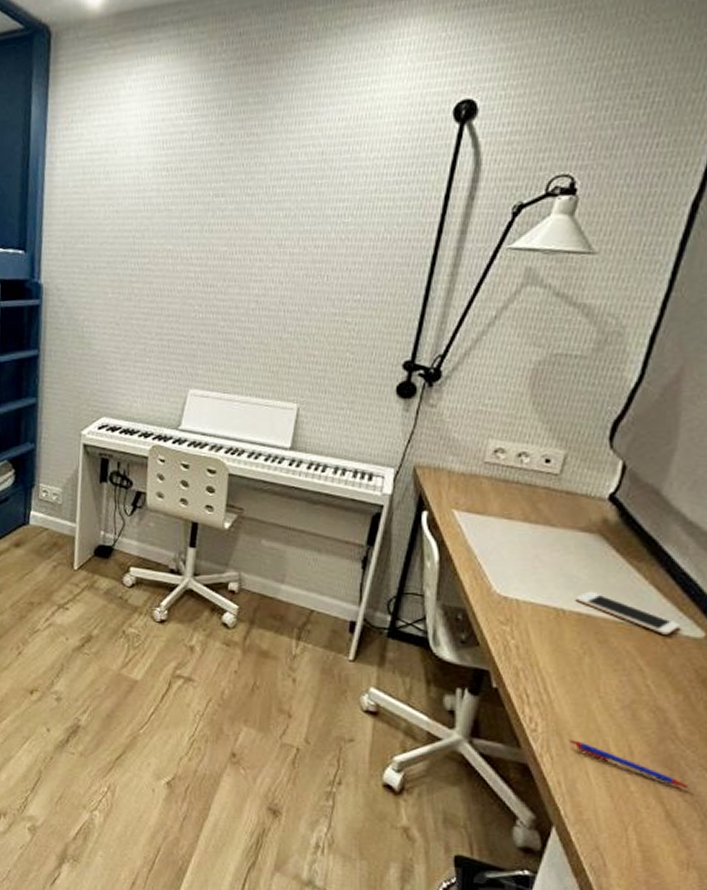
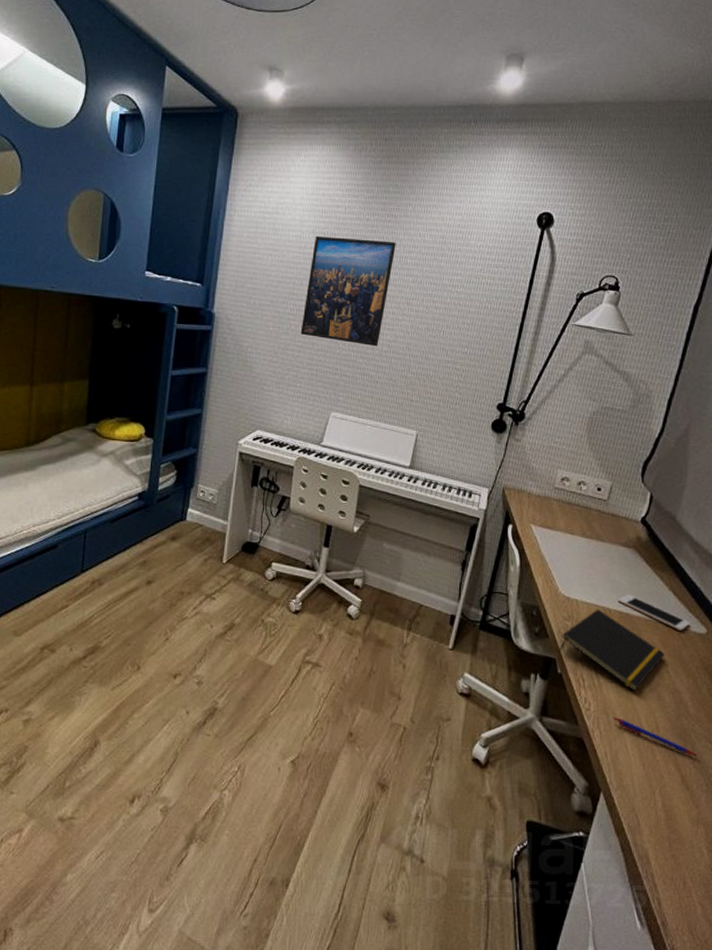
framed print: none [145,168,260,305] -> present [300,236,396,347]
notepad: none [494,610,643,710] -> present [559,609,665,692]

